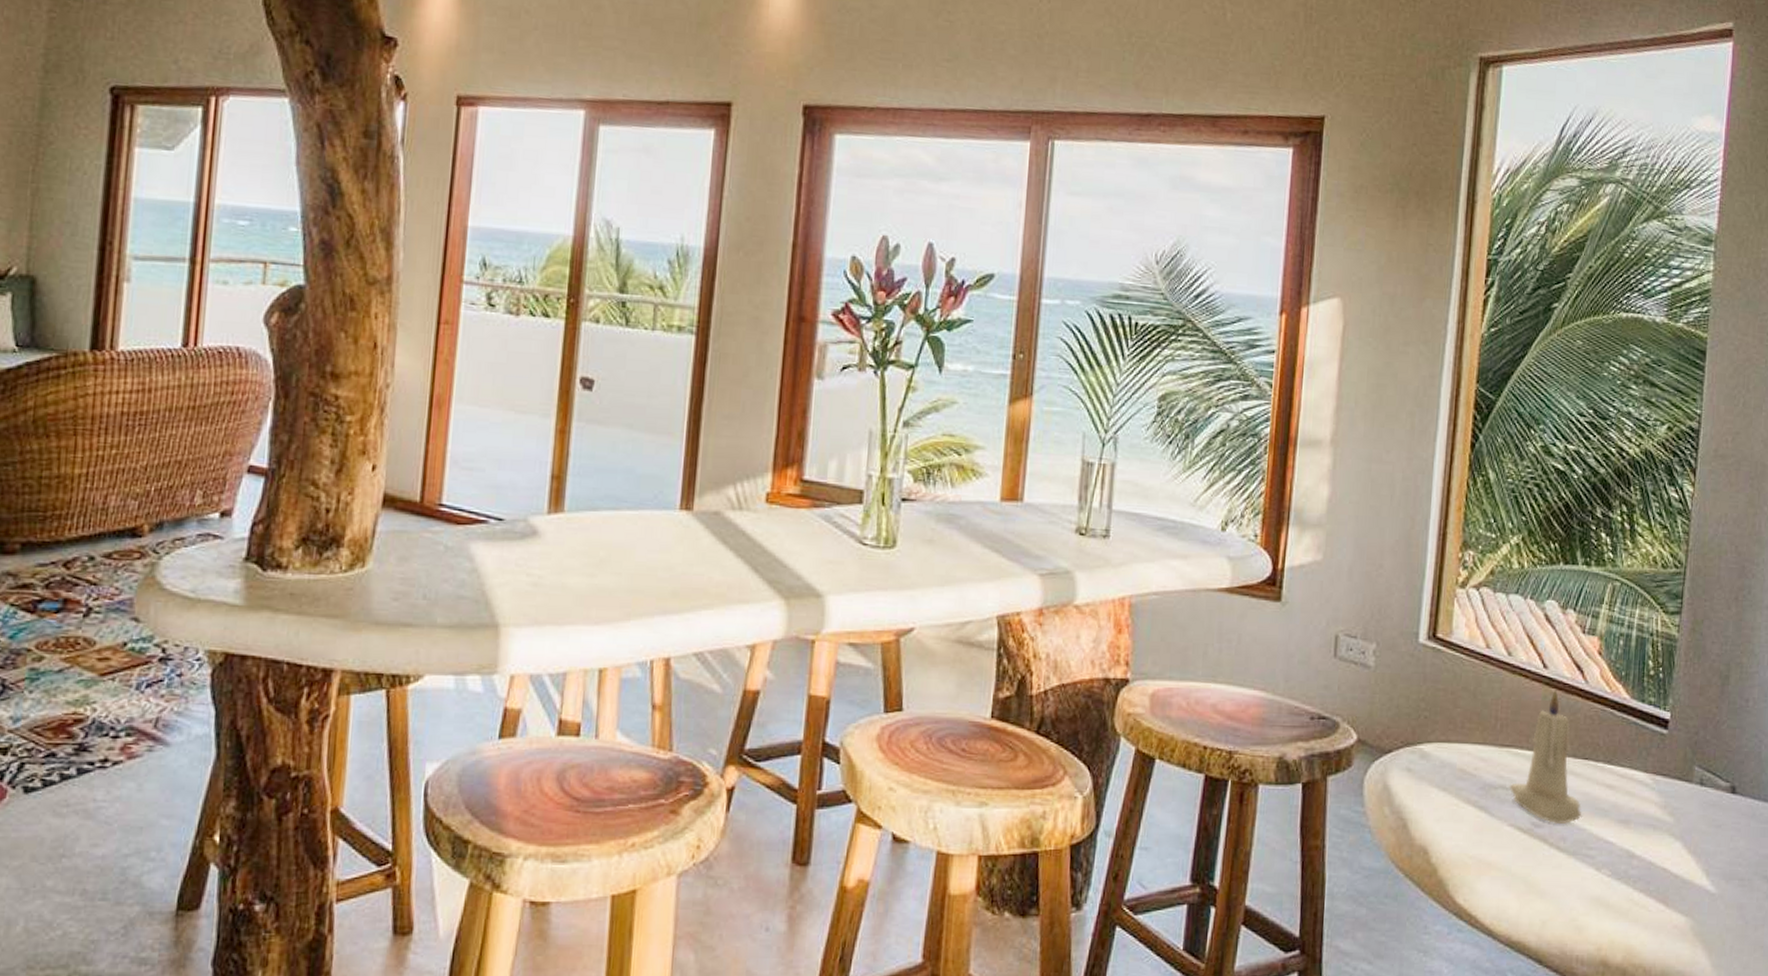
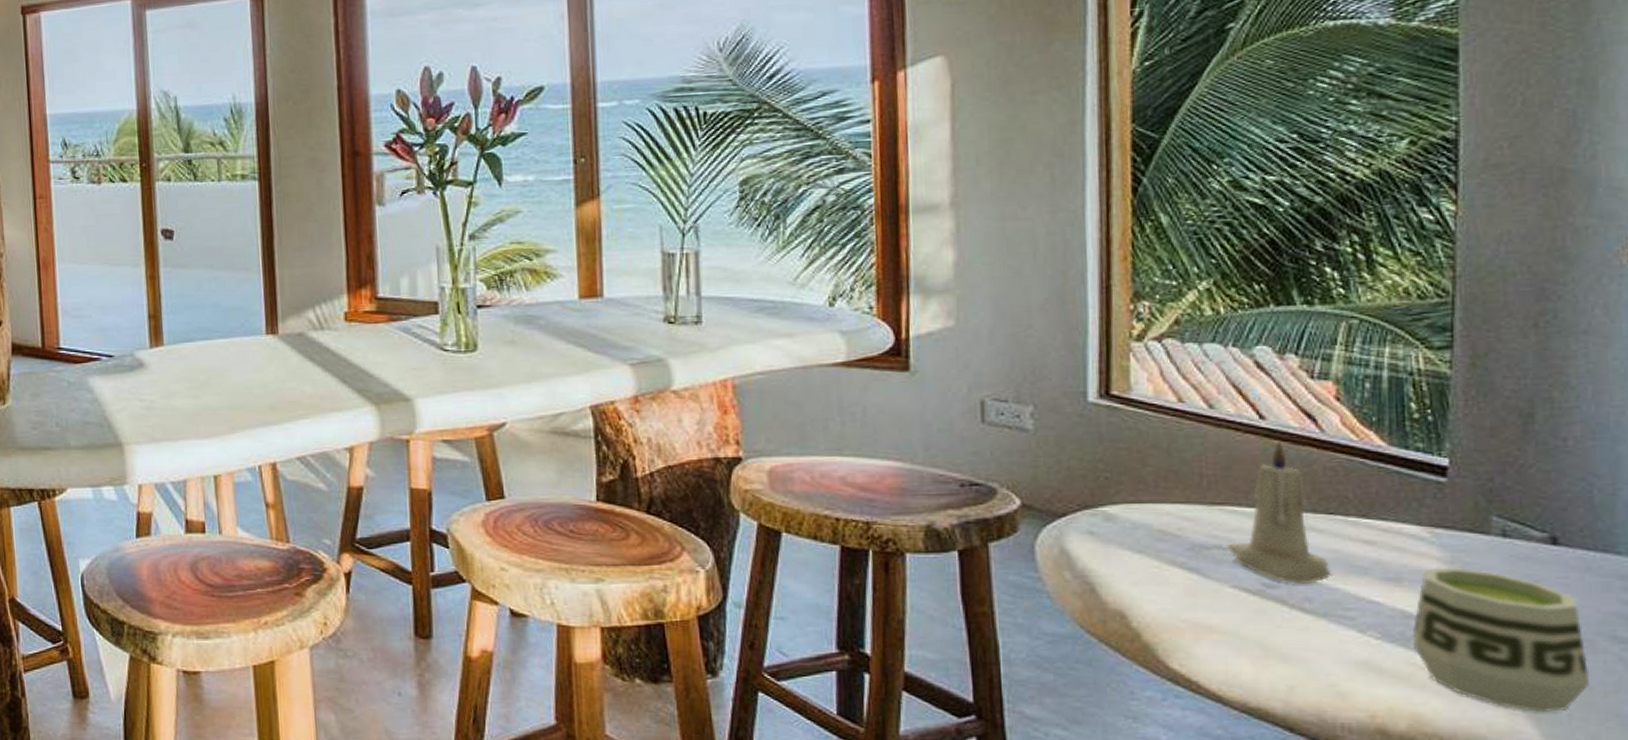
cup: none [1632,811,1747,944] -> present [1412,567,1591,712]

